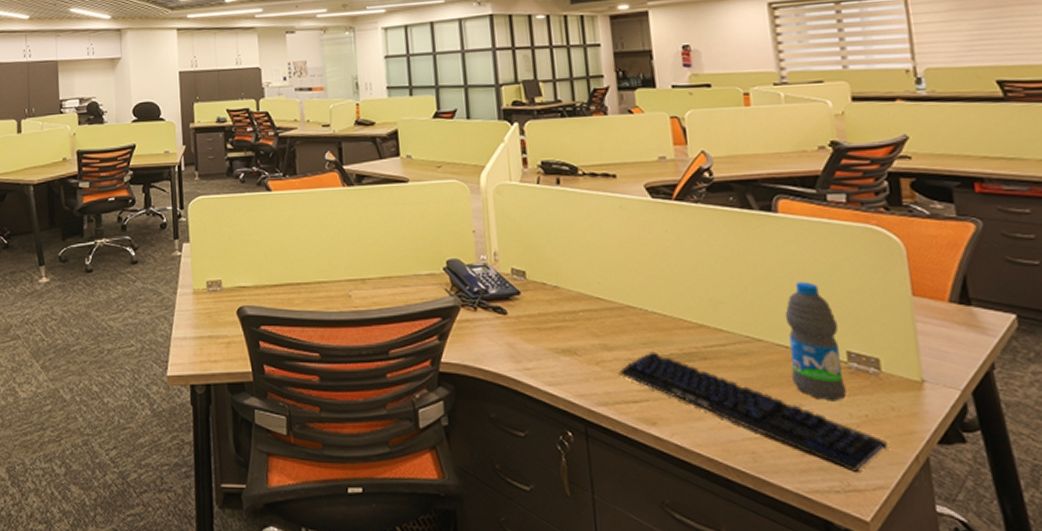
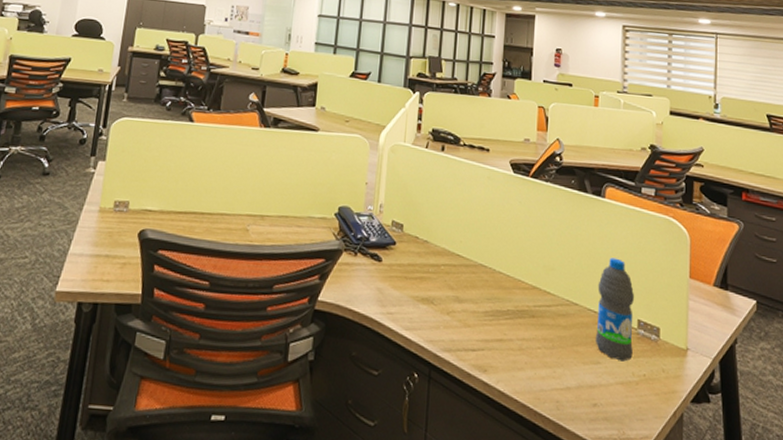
keyboard: present [618,351,887,472] -> none [464,306,655,423]

